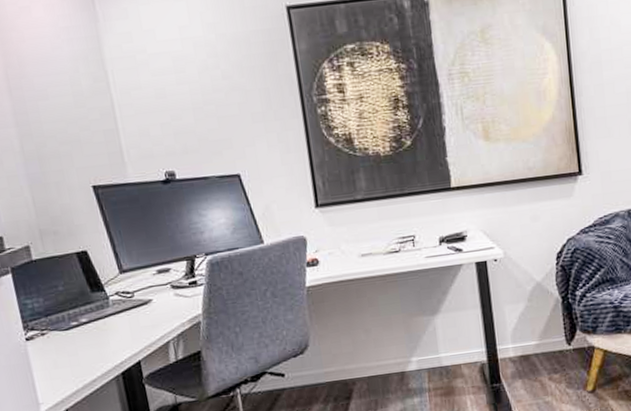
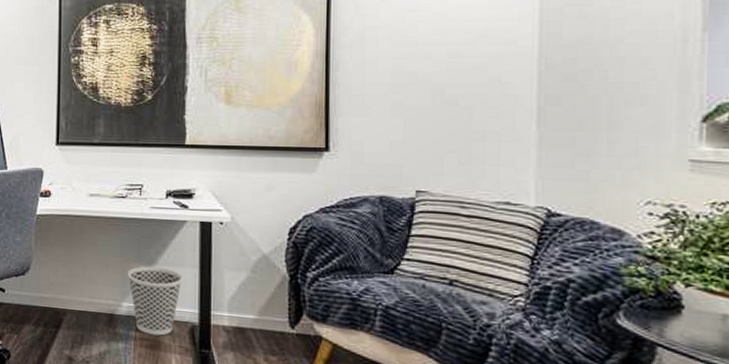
wastebasket: none [412,314,467,383] -> present [127,266,183,336]

